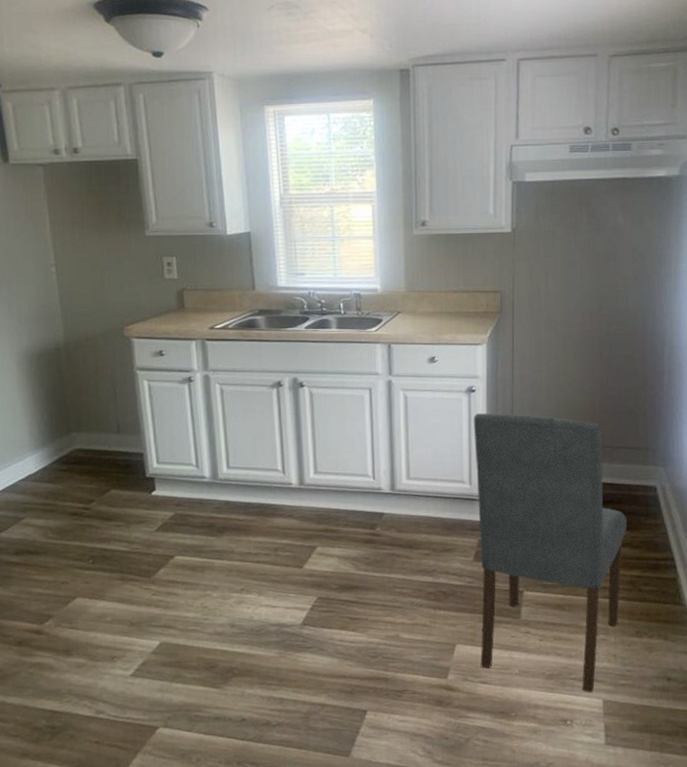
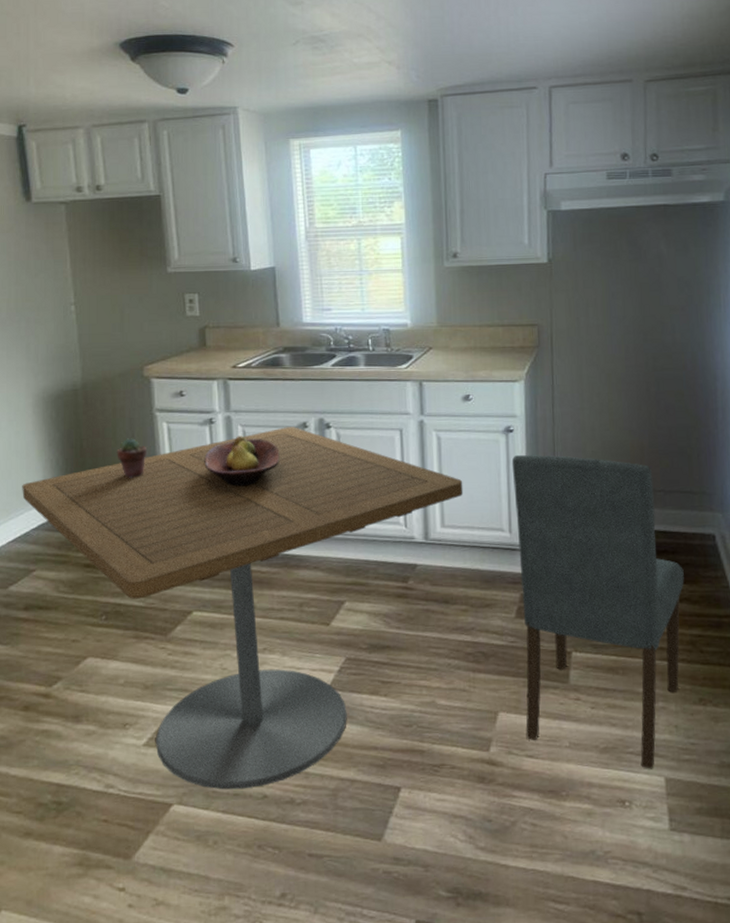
dining table: none [9,385,428,714] -> present [22,427,464,790]
potted succulent: none [99,395,130,433] -> present [117,438,148,478]
fruit bowl: none [184,393,256,441] -> present [204,436,280,487]

